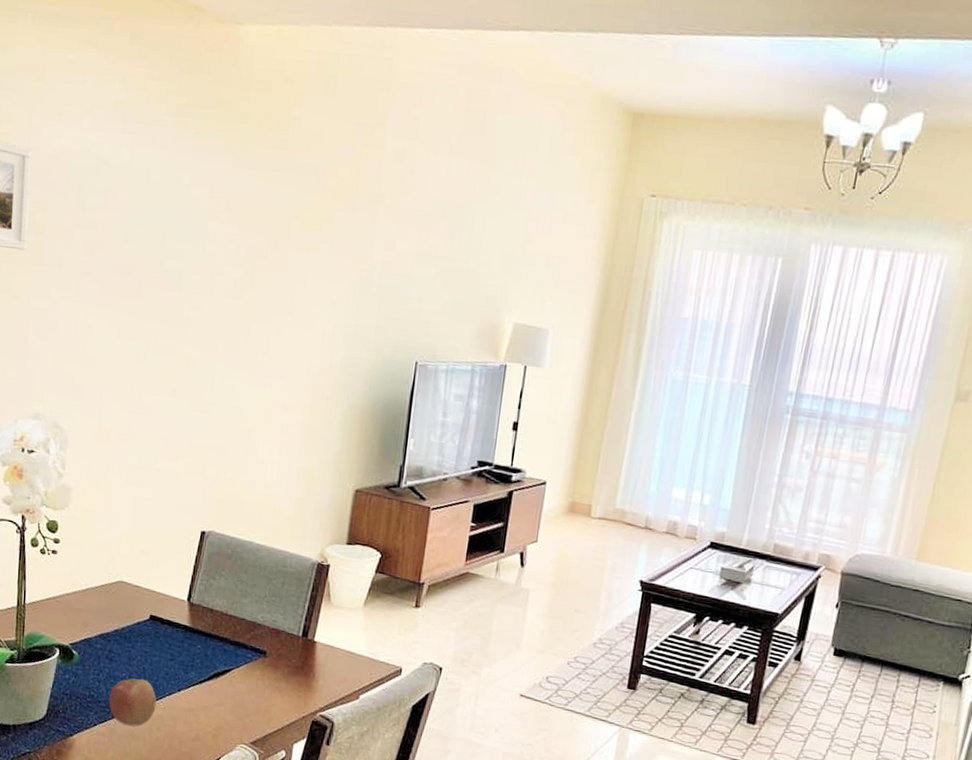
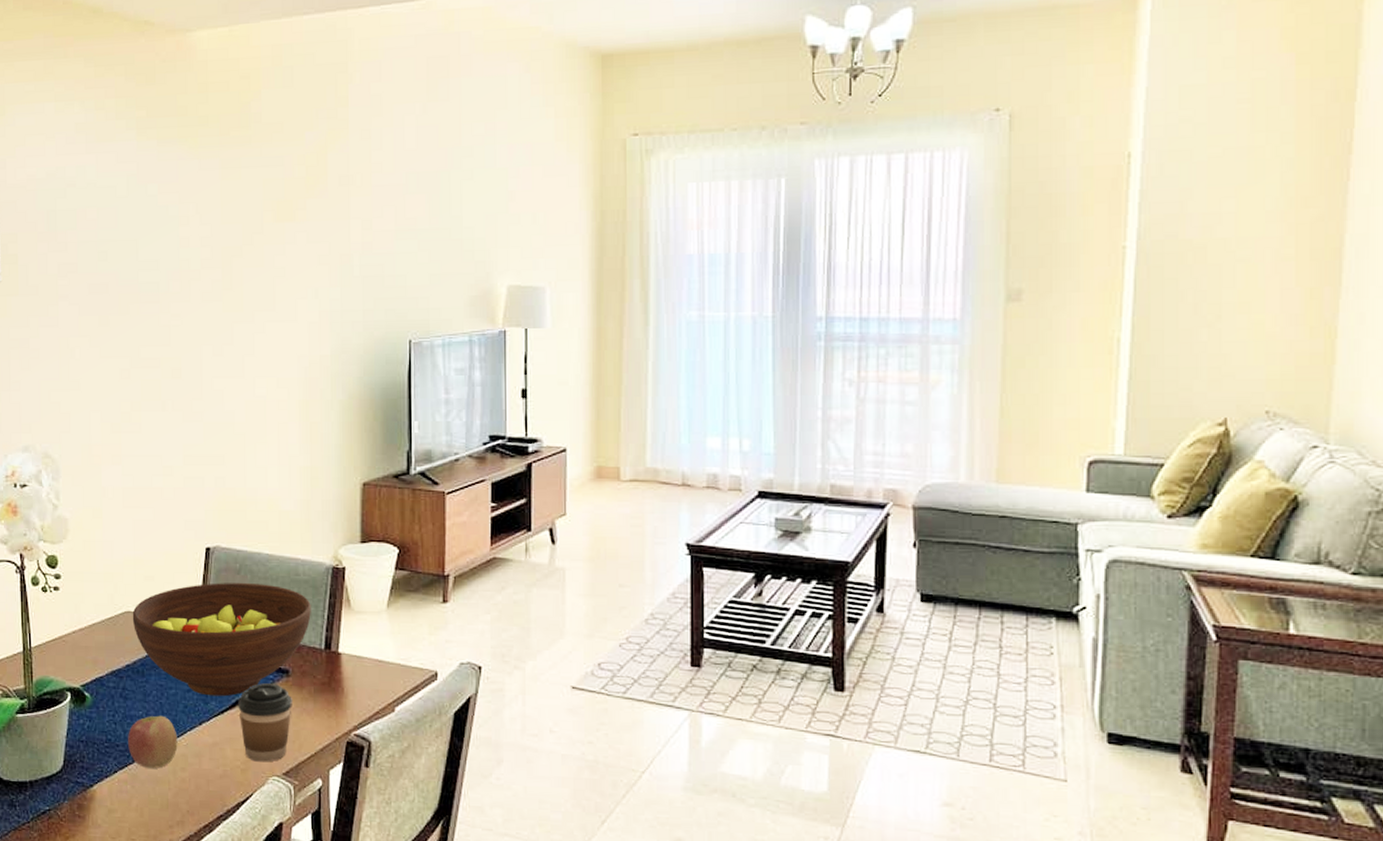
fruit bowl: none [124,564,294,669] -> present [132,583,311,697]
coffee cup: none [216,660,267,731] -> present [238,683,292,762]

